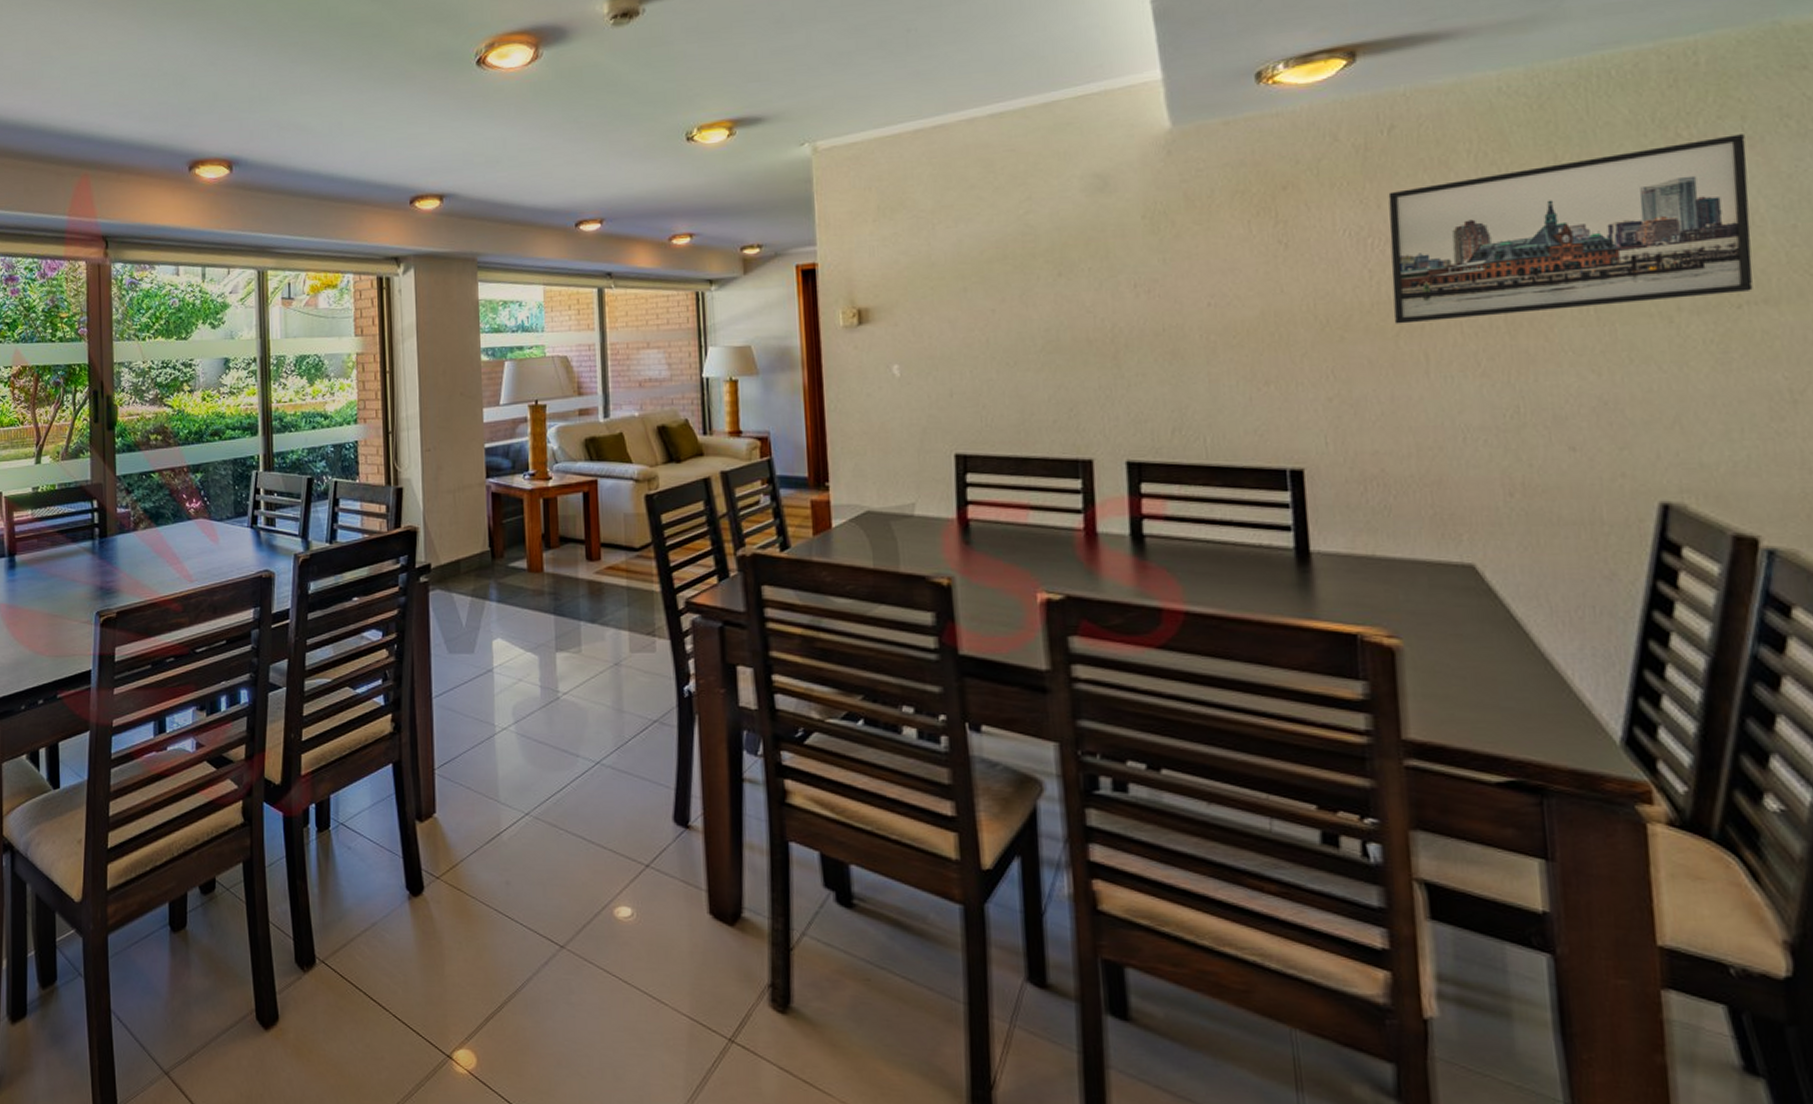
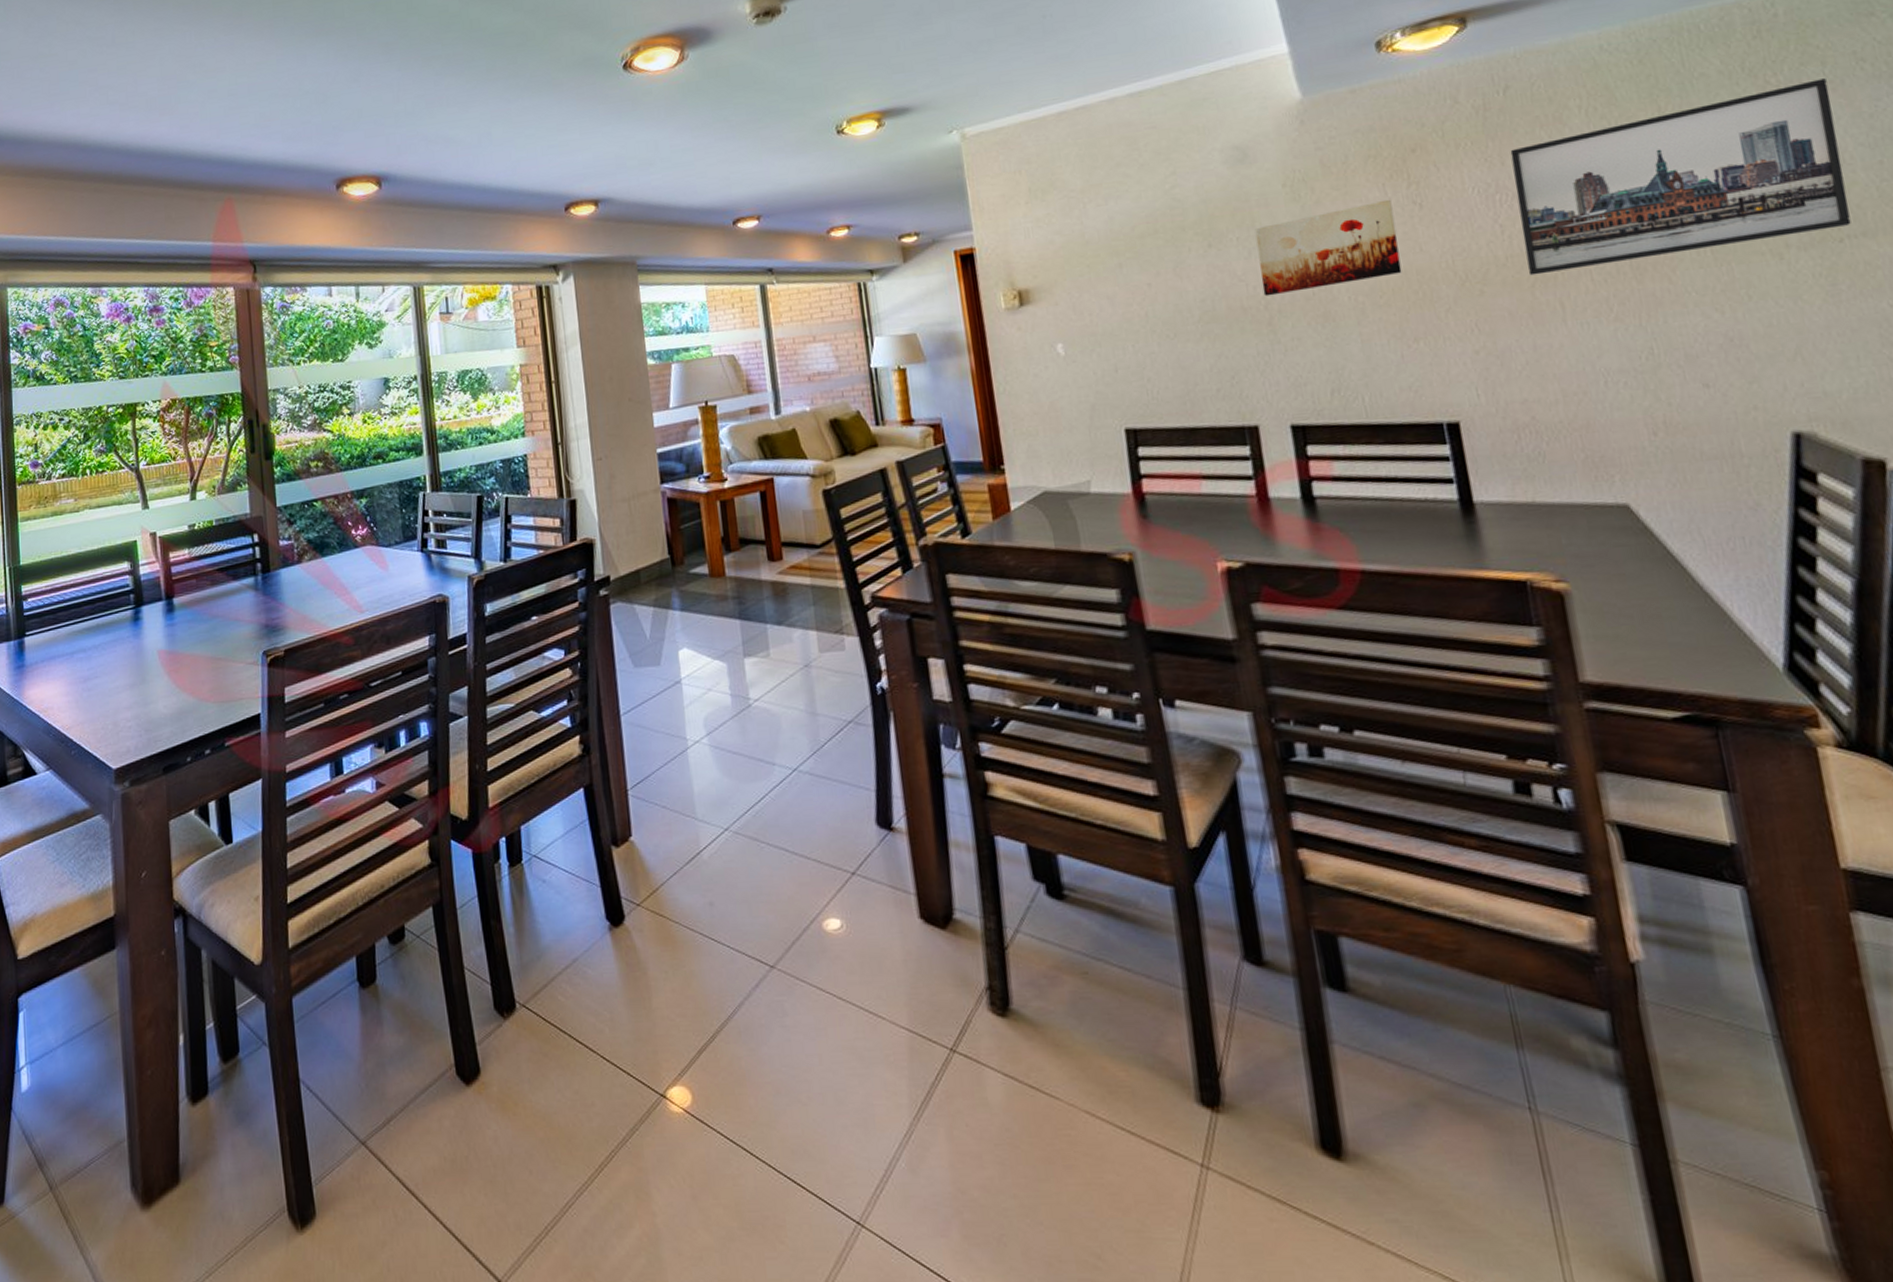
wall art: none [1108,237,1259,330] -> present [1254,199,1402,297]

